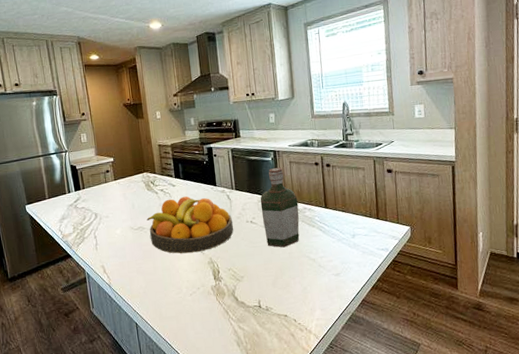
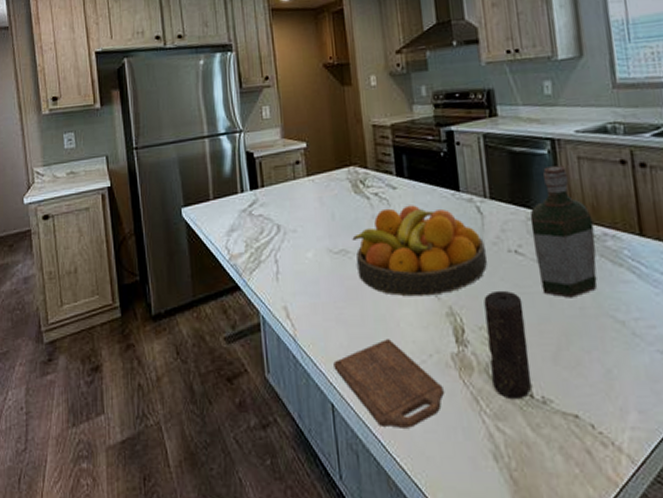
cutting board: none [136,281,207,333] -> present [333,339,444,428]
candle: none [231,245,260,310] -> present [483,290,532,400]

